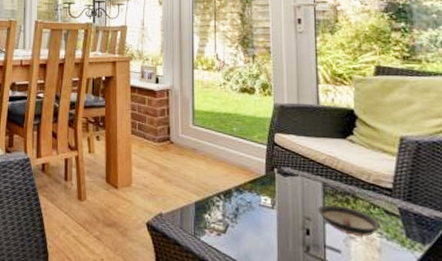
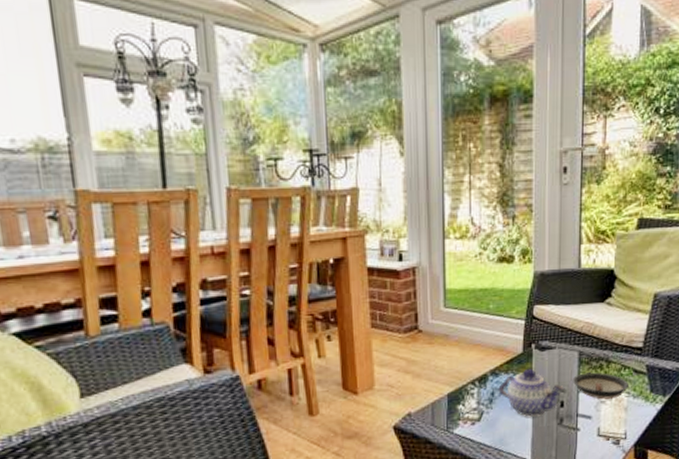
teapot: none [242,190,310,240] -> present [498,368,565,417]

